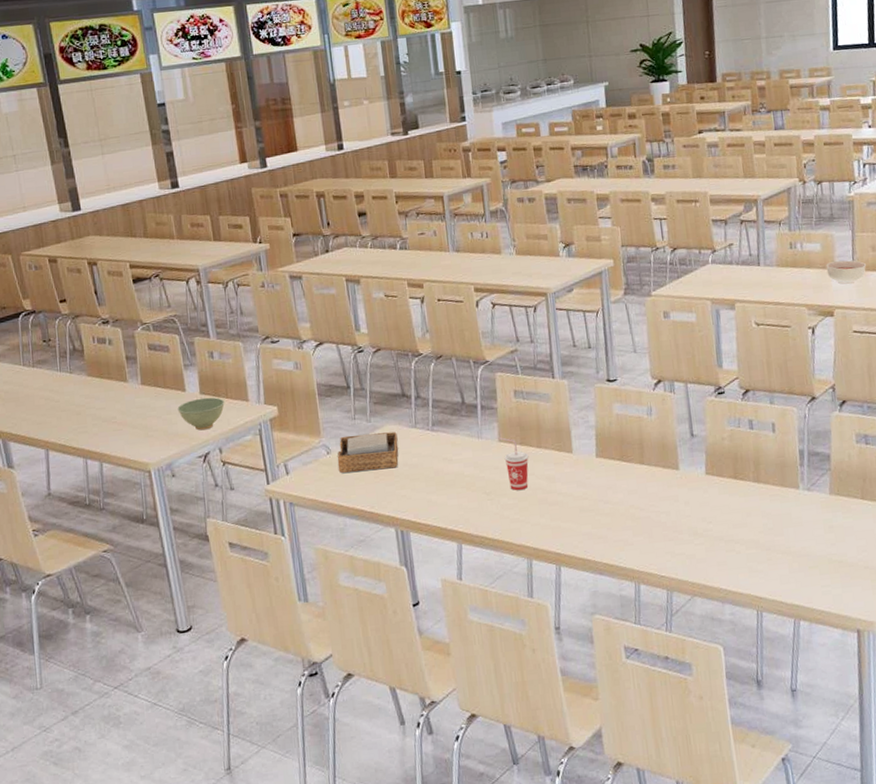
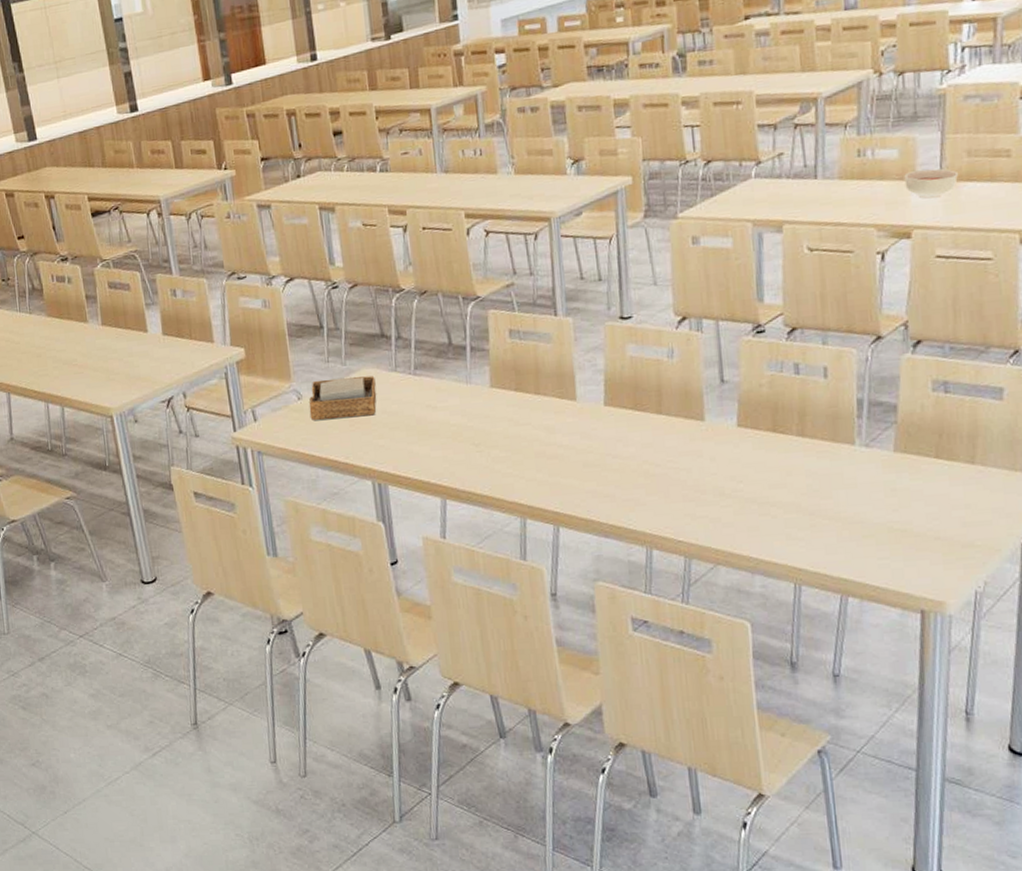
bowl: present [177,397,225,431] -> none [139,338,188,374]
beverage cup: present [498,437,529,490] -> none [489,382,525,442]

